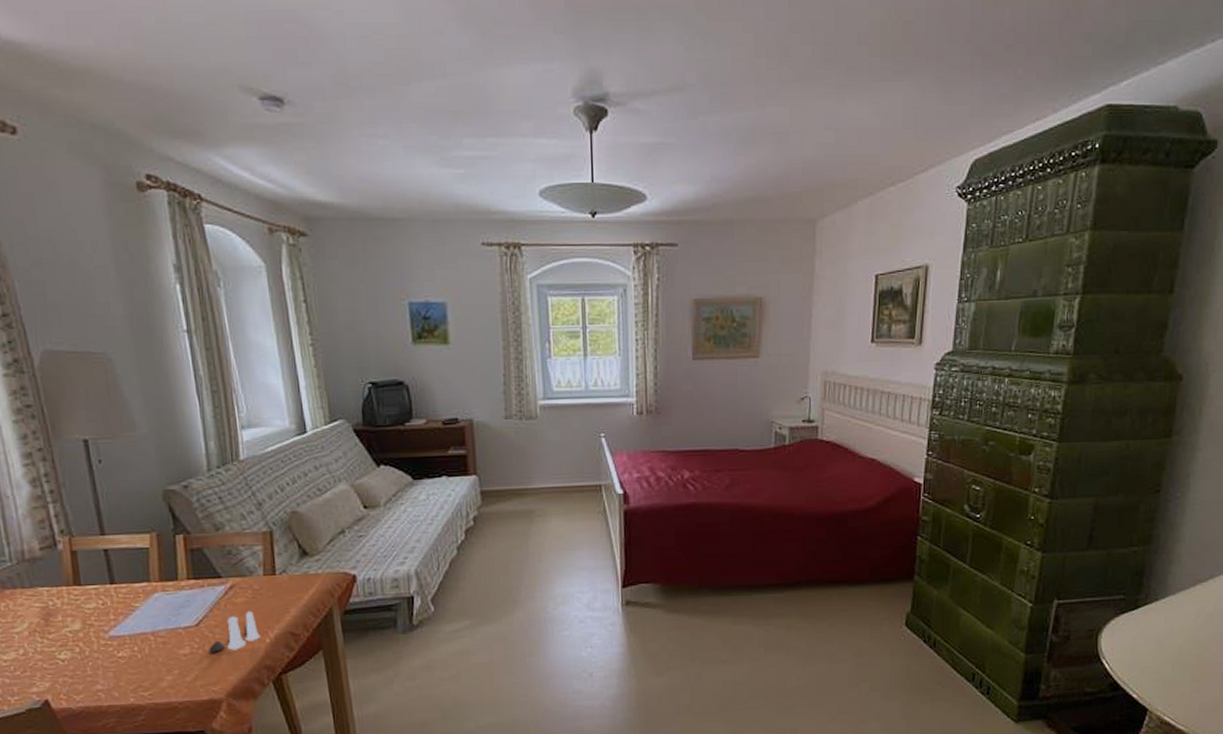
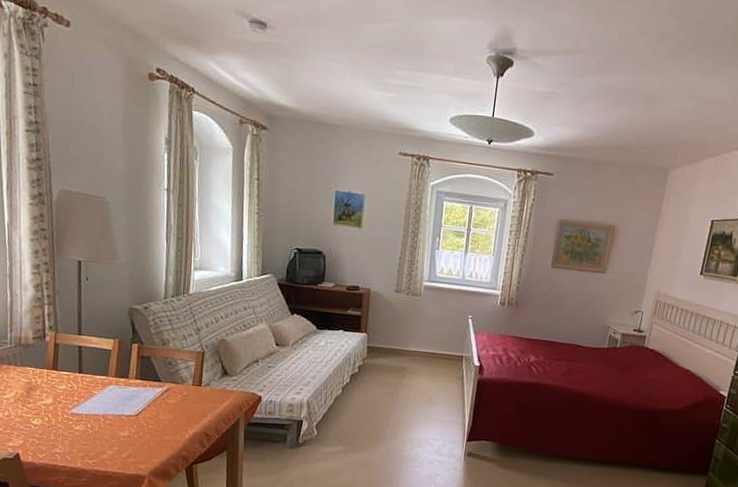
salt and pepper shaker set: present [209,611,261,653] -> none [142,411,183,440]

